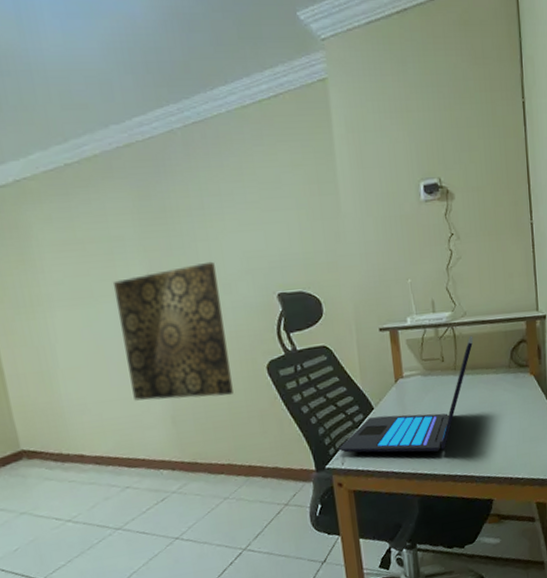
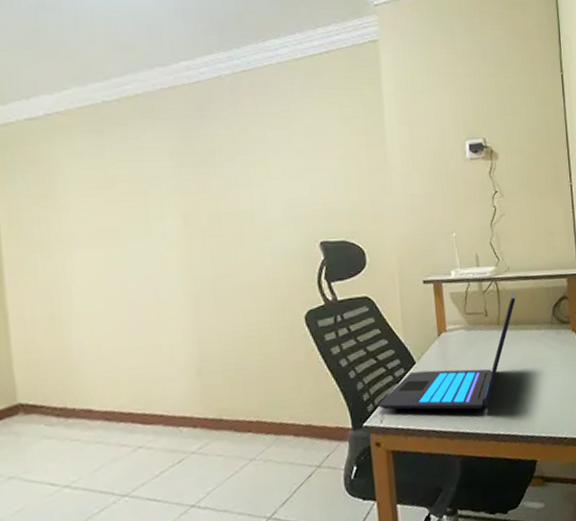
wall art: present [112,261,233,401] -> none [143,206,267,350]

